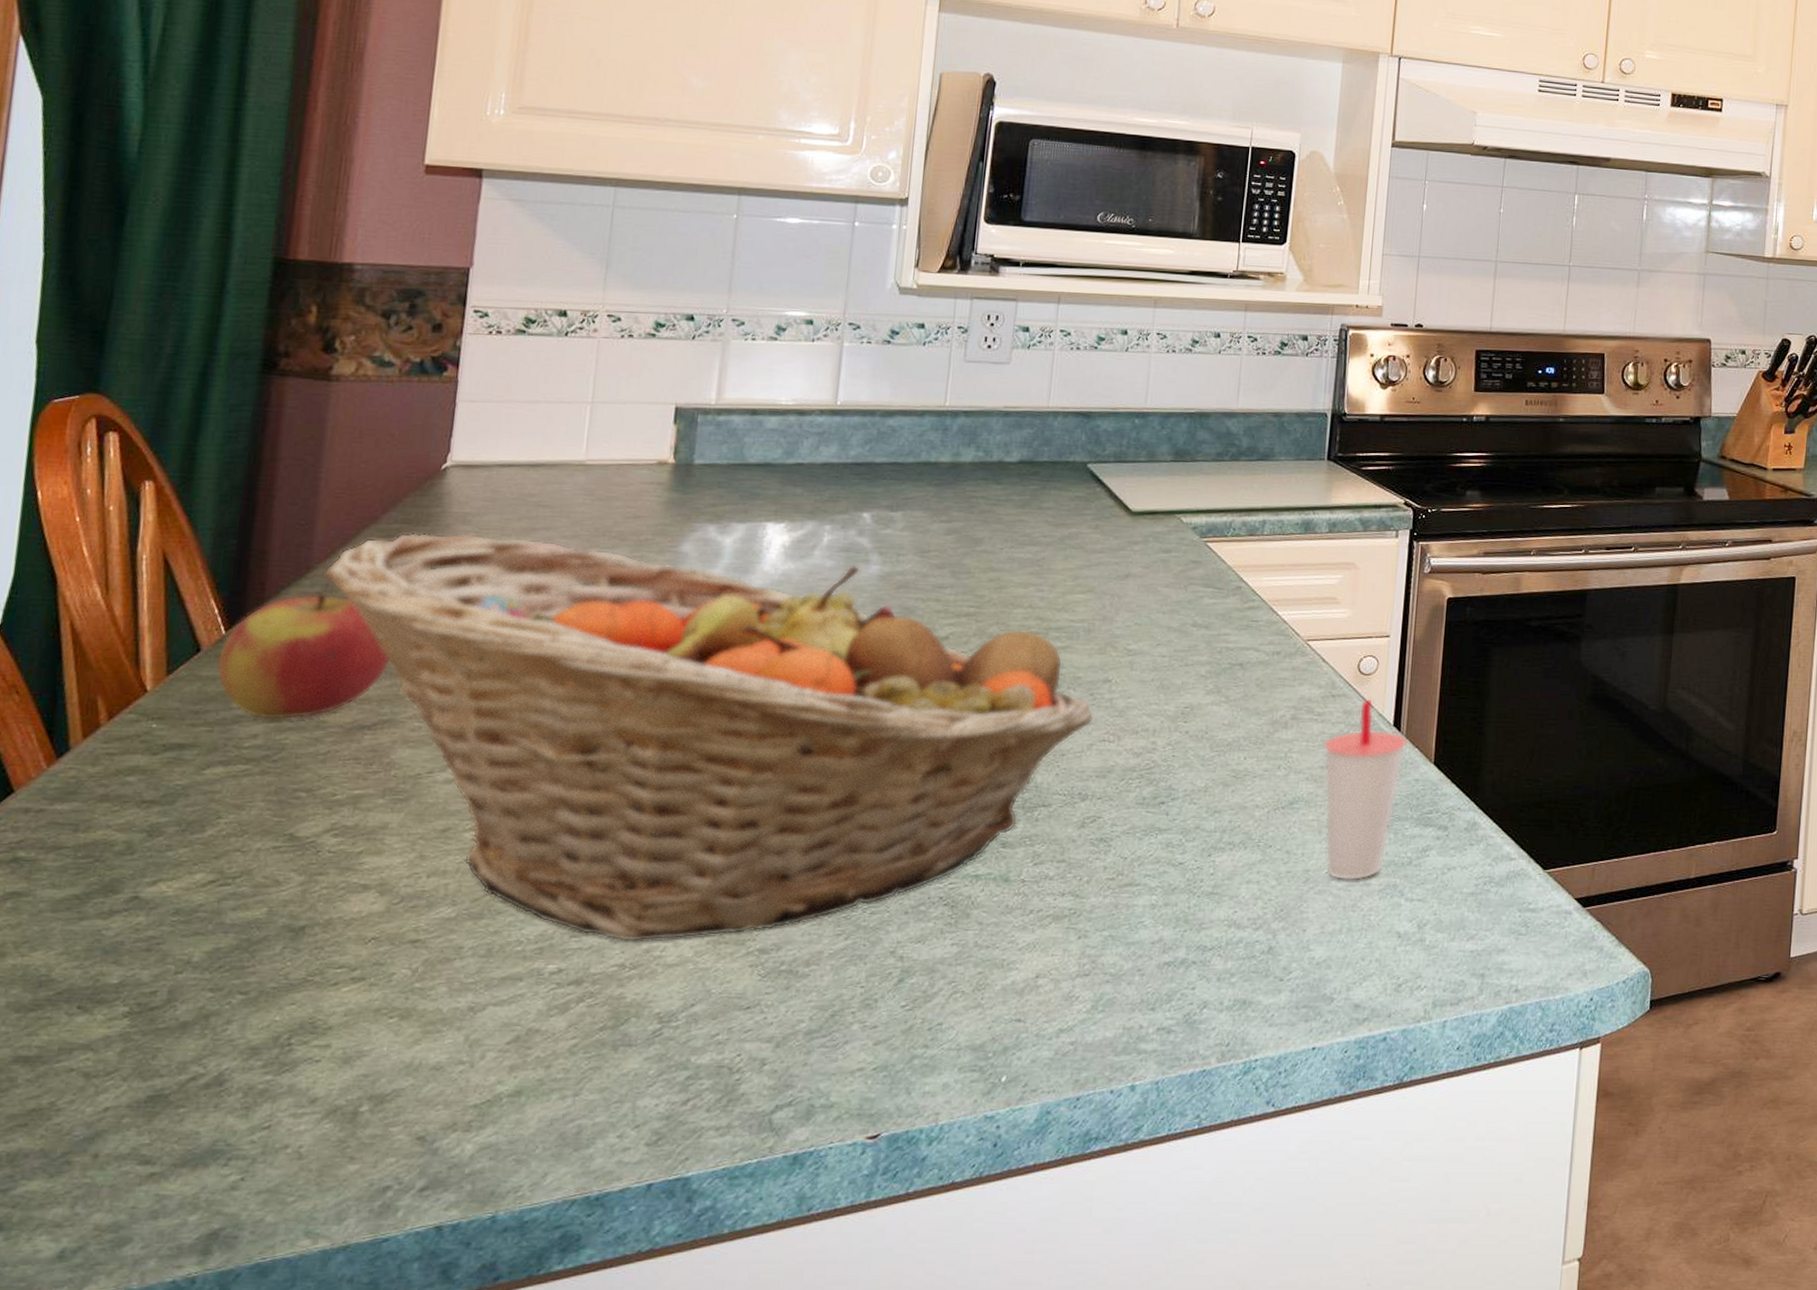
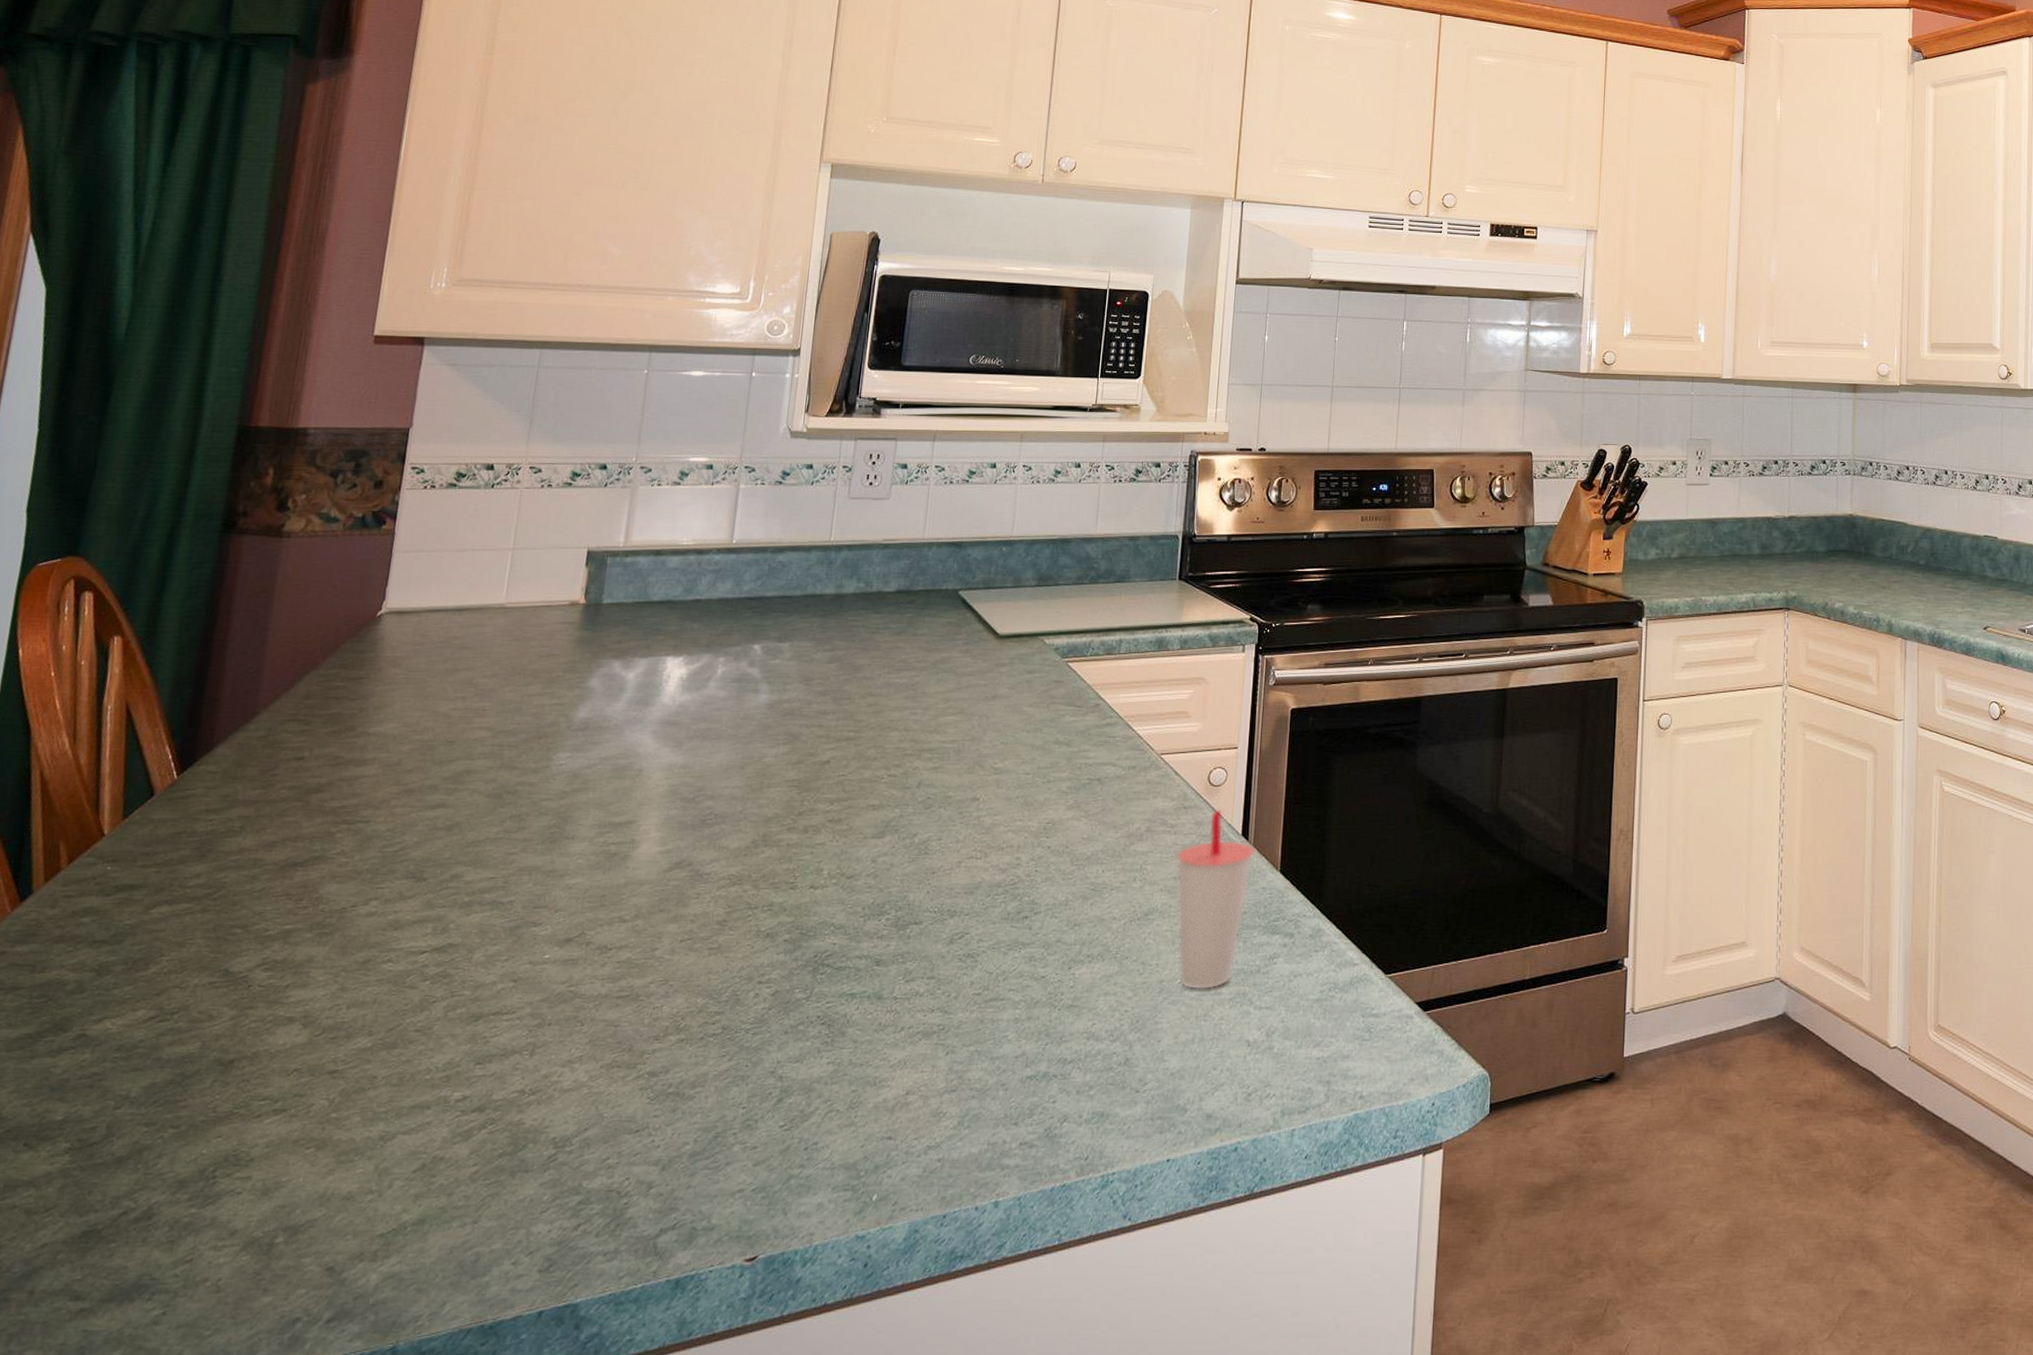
apple: present [216,590,390,721] -> none [166,734,323,860]
fruit basket: present [322,533,1094,943] -> none [266,676,963,1069]

